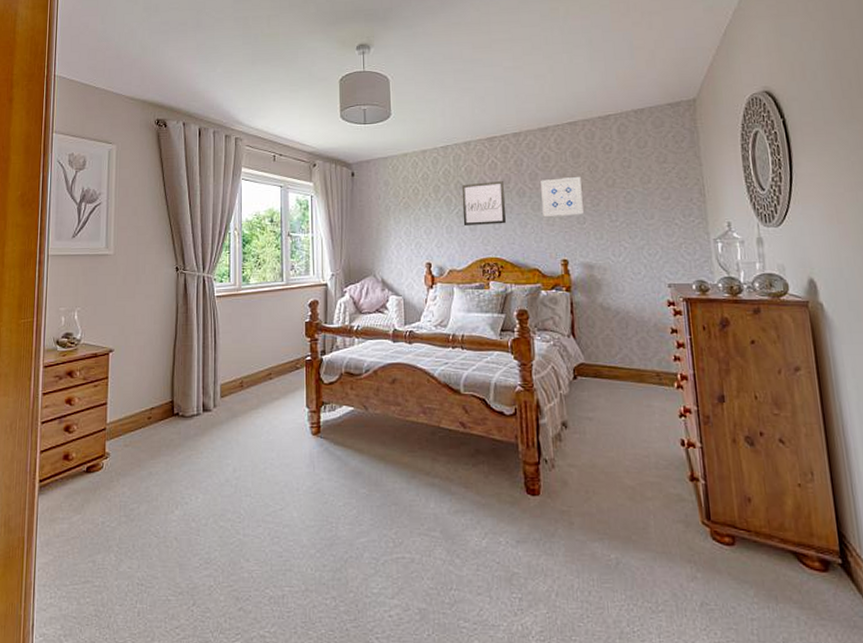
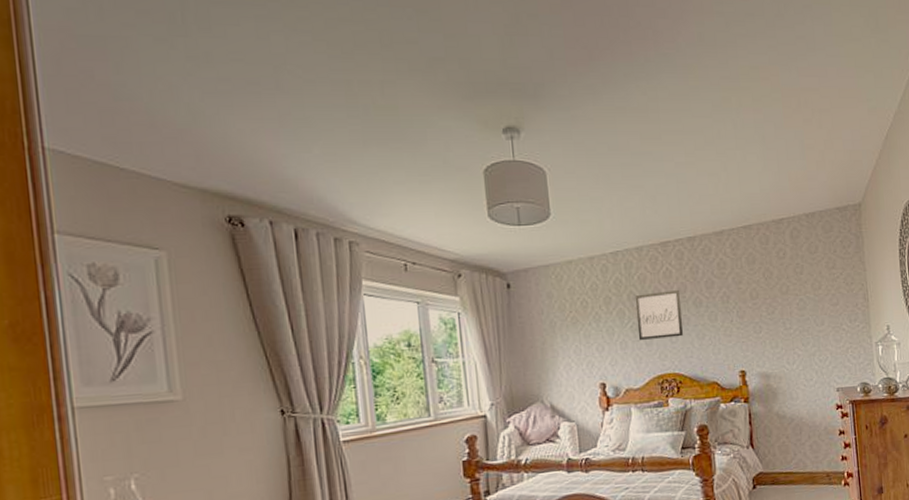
wall art: present [541,177,583,216] -> none [717,284,759,327]

